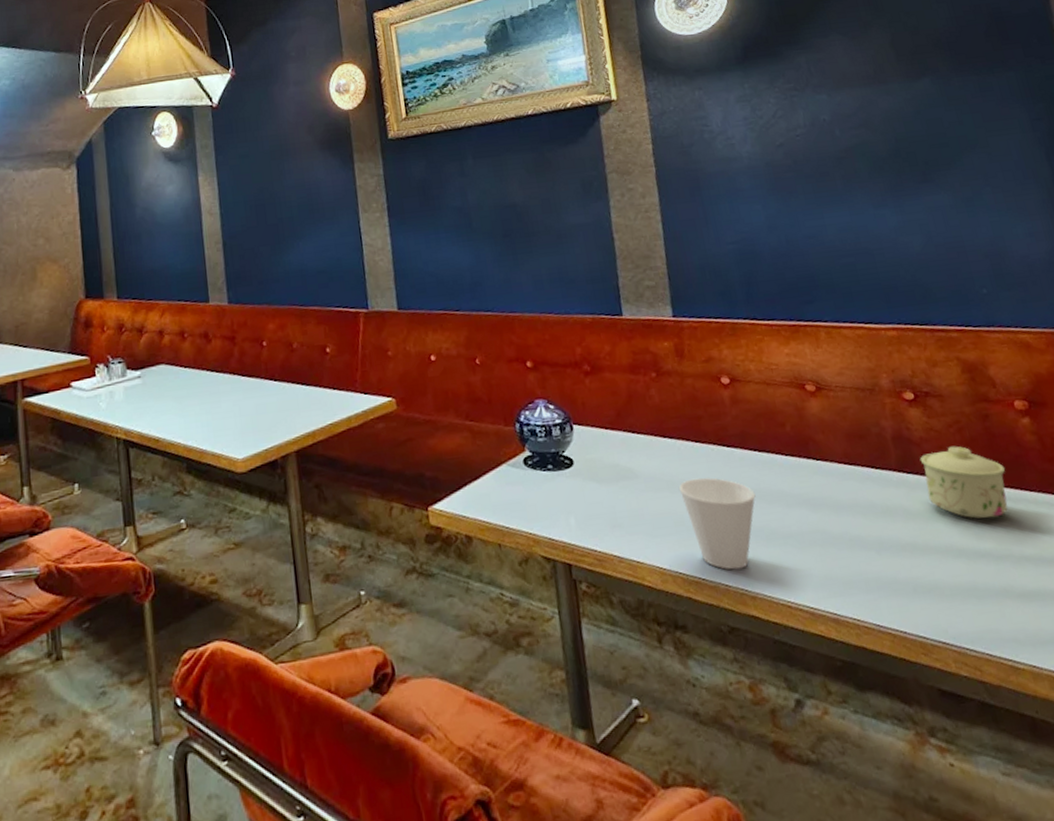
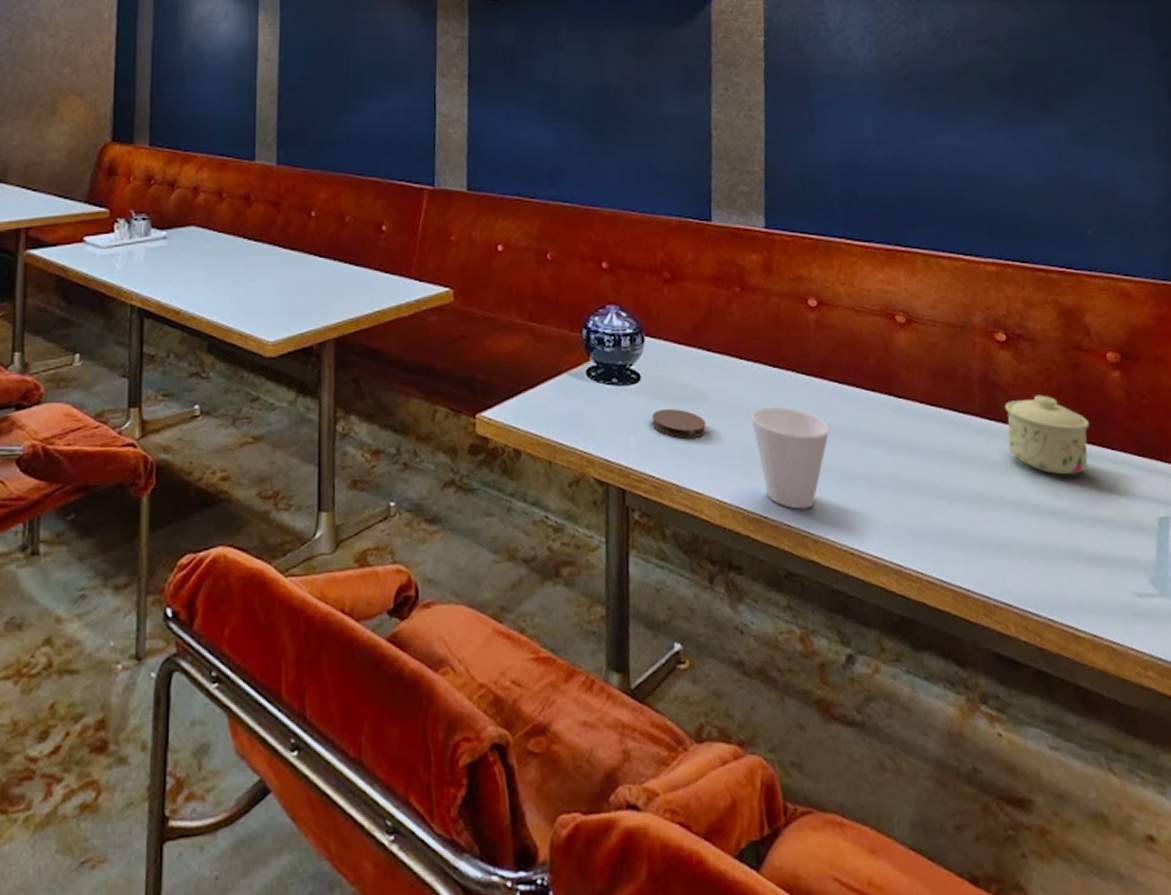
coaster: none [588,487,640,514] -> present [652,408,707,439]

